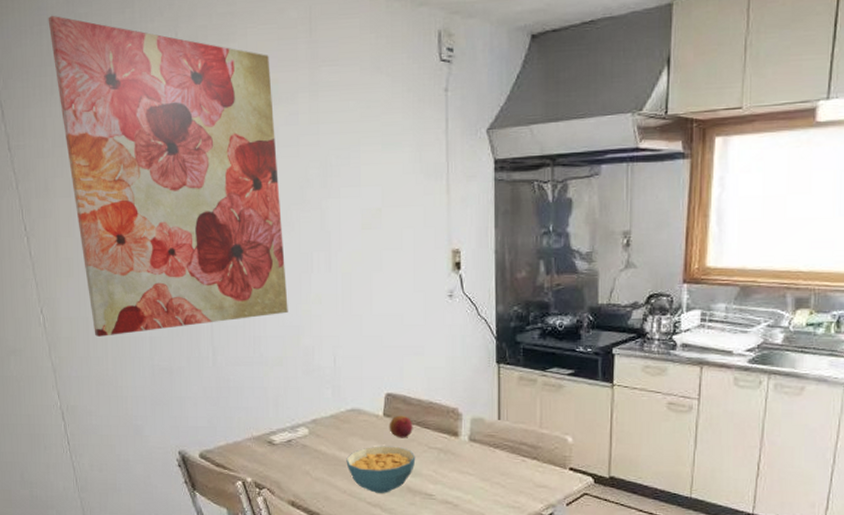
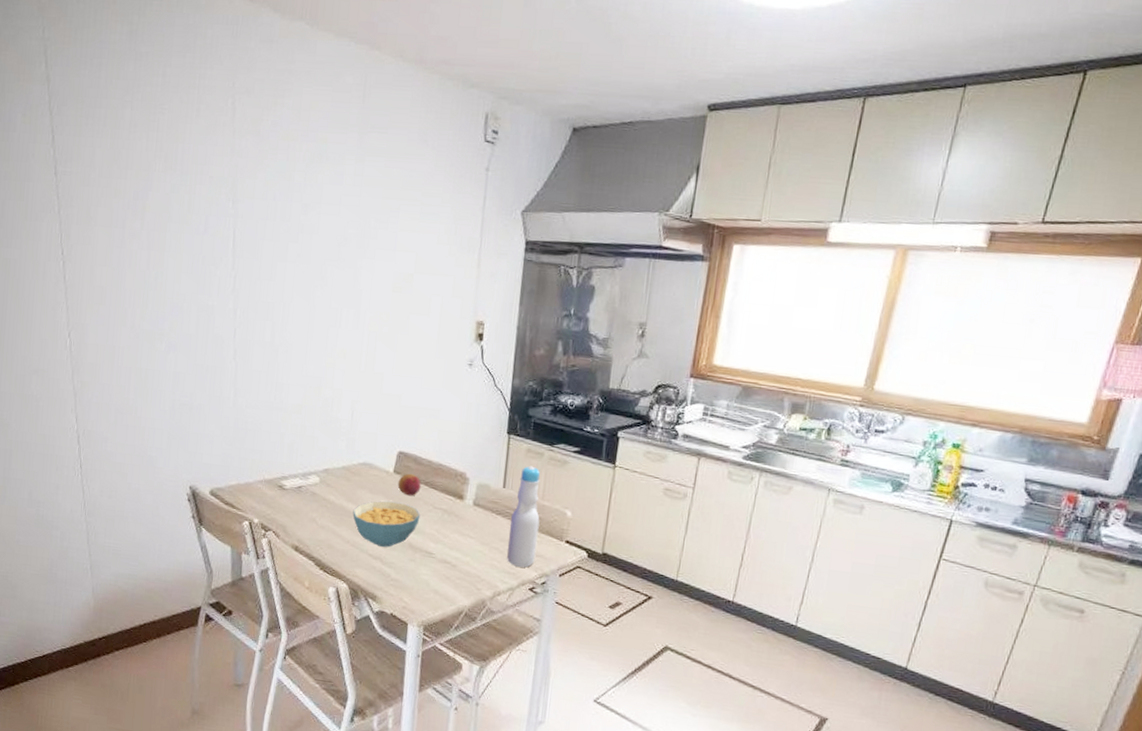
wall art: present [48,15,288,337] -> none [109,50,321,367]
bottle: none [509,394,540,500] -> present [506,465,540,568]

